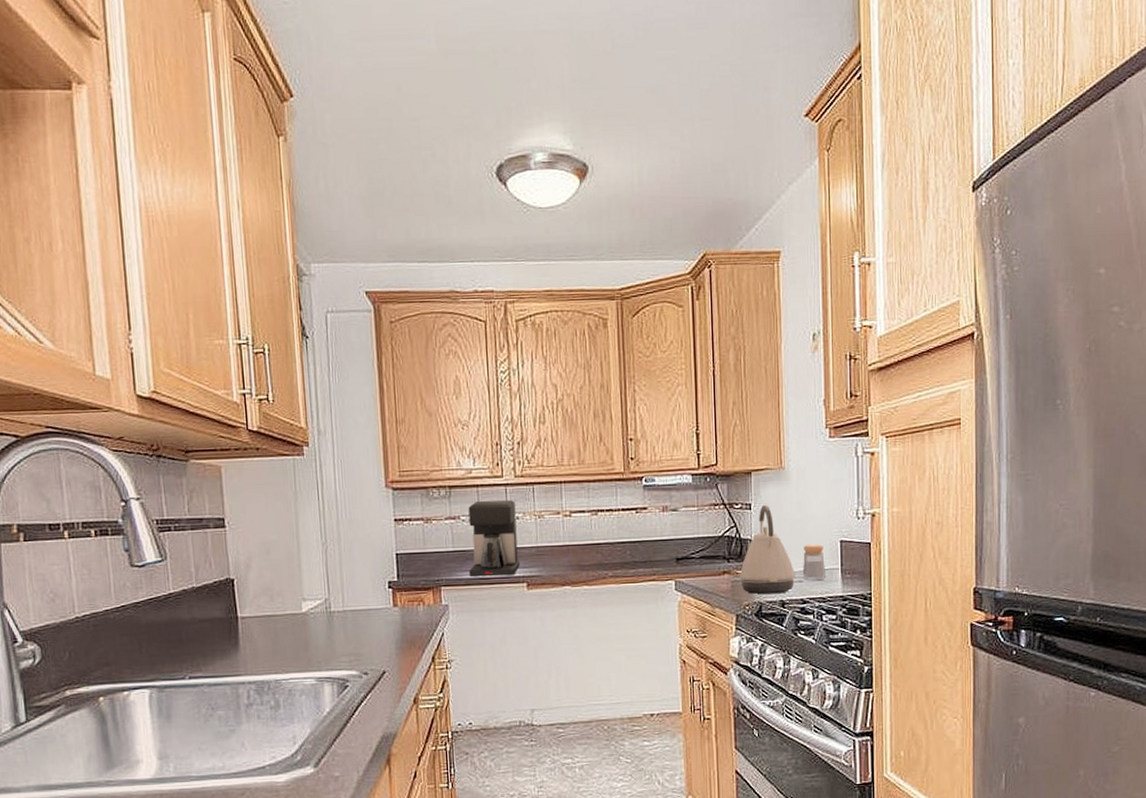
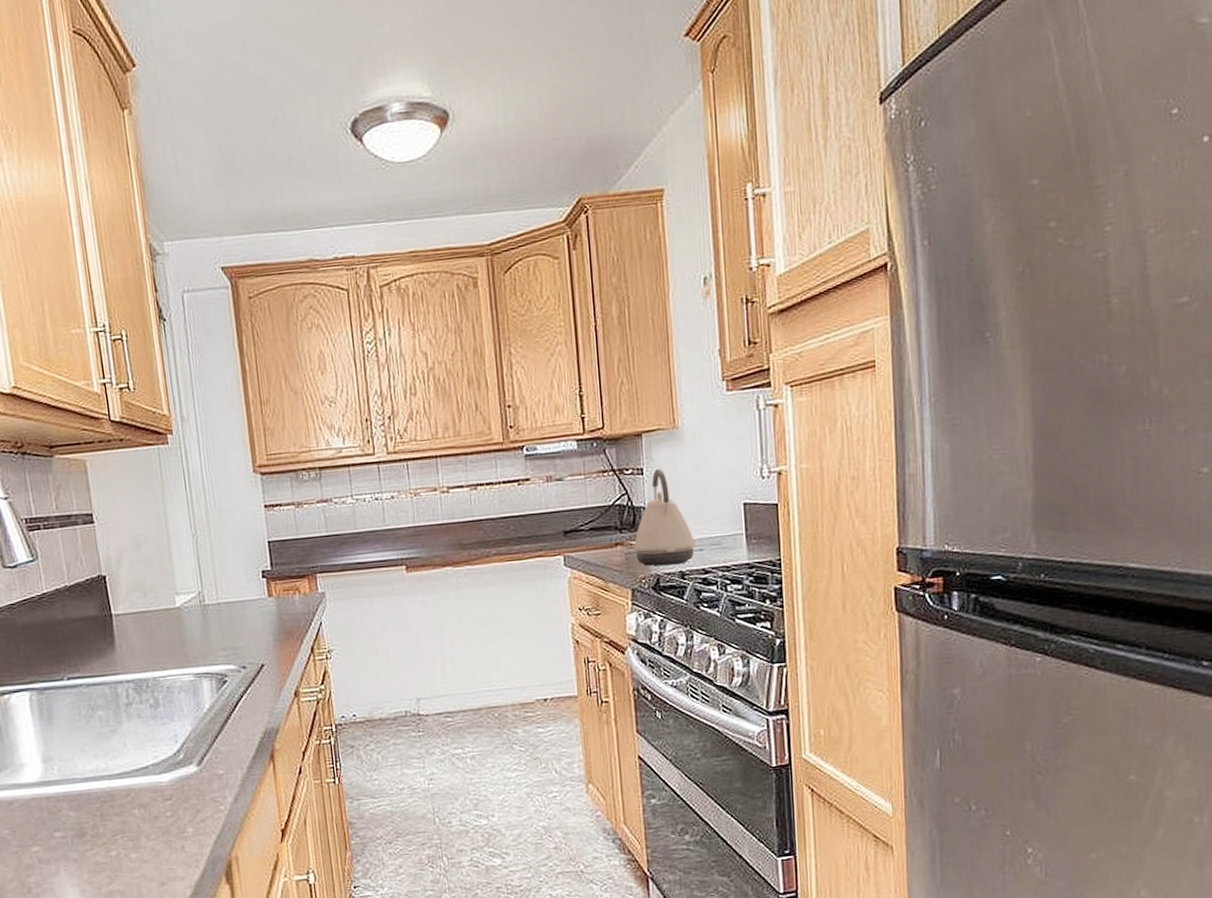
coffee maker: present [468,500,520,577] -> none [340,479,397,562]
salt shaker: present [802,543,827,581] -> none [702,508,730,549]

